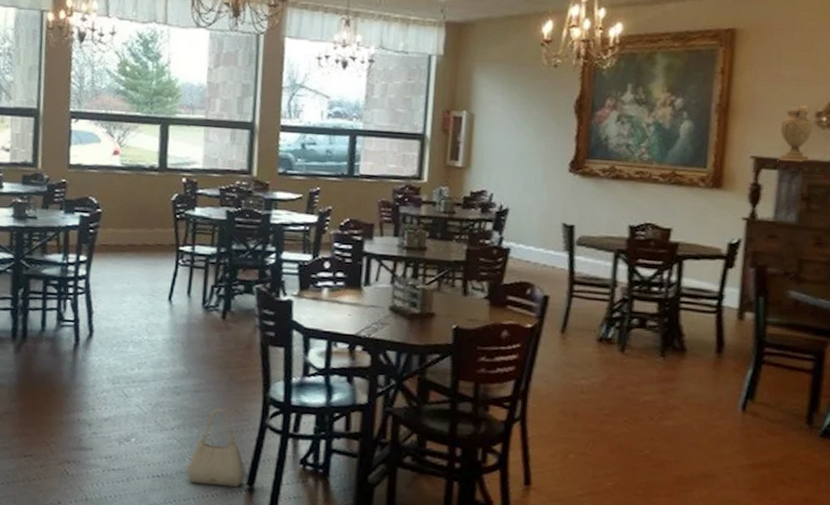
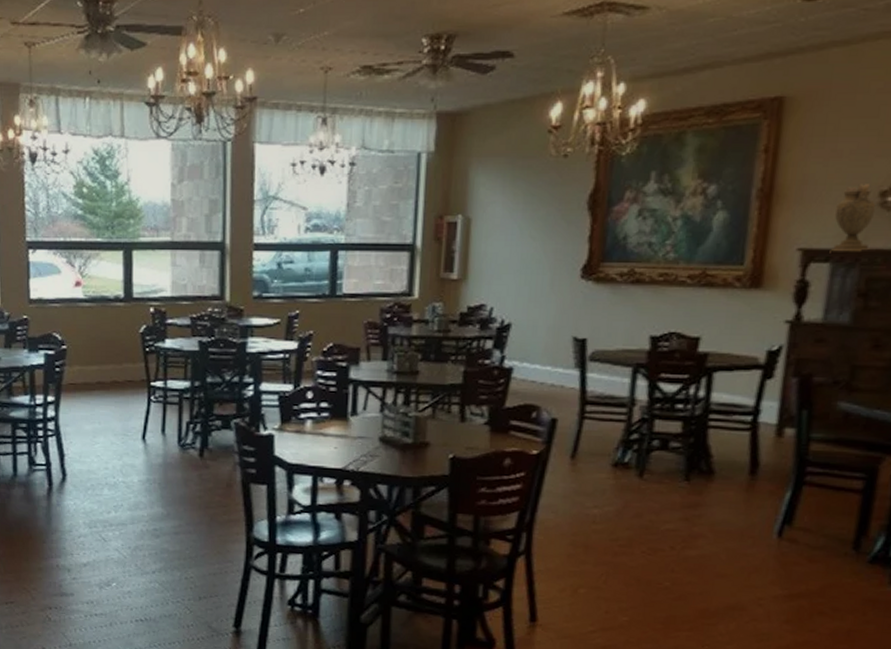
handbag: present [186,408,246,487] -> none [170,550,232,630]

